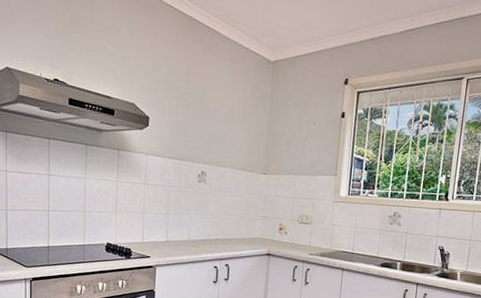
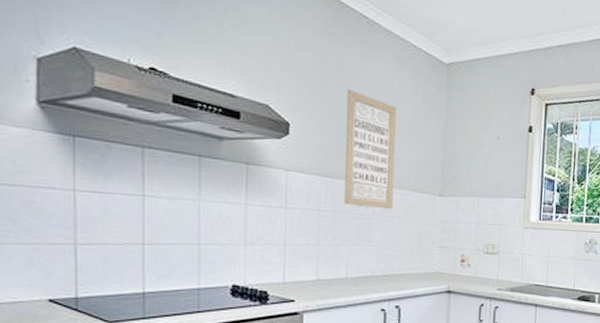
wall art: none [188,87,230,186] -> present [344,89,396,210]

